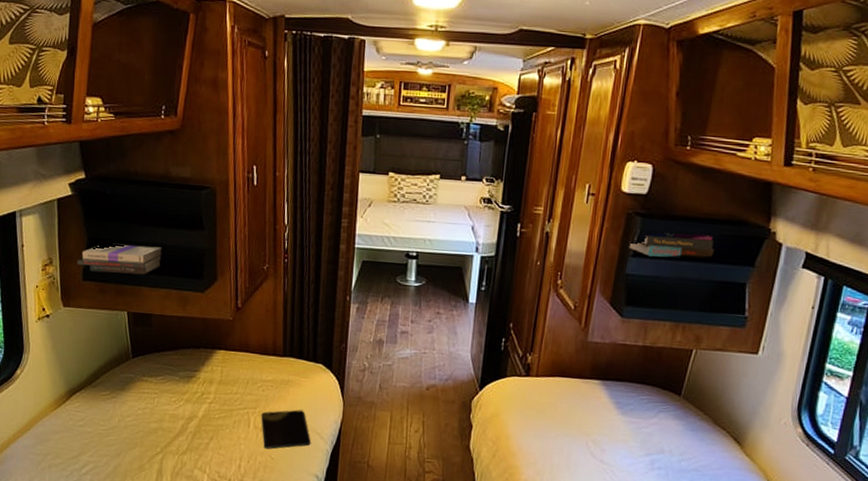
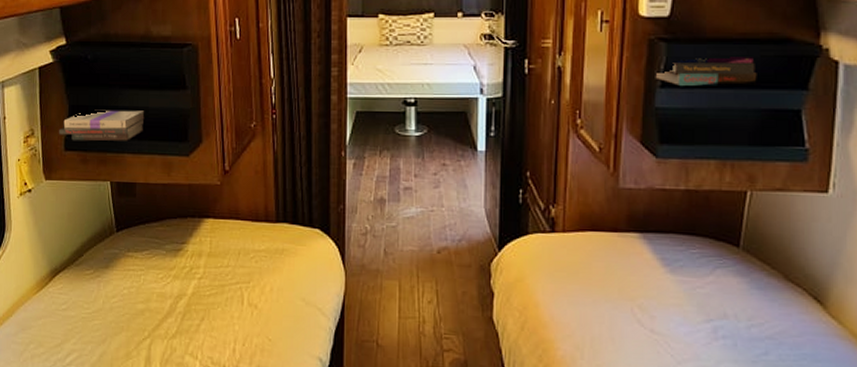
tablet: present [261,409,311,450] -> none [255,282,312,330]

